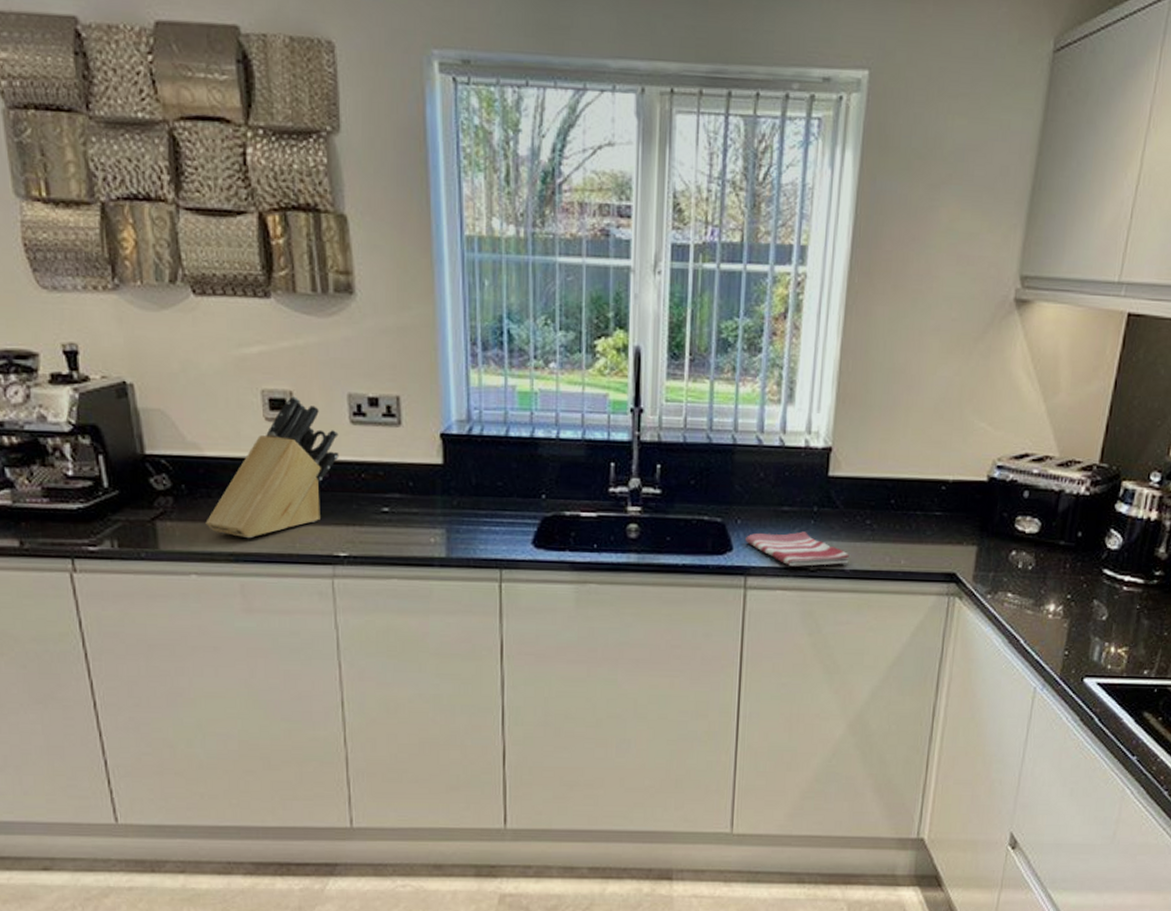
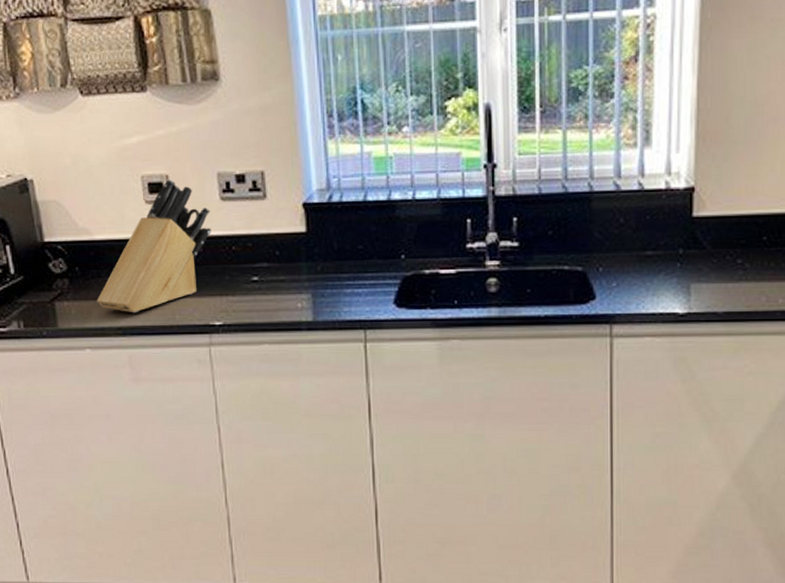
dish towel: present [746,531,850,567] -> none [609,275,721,312]

